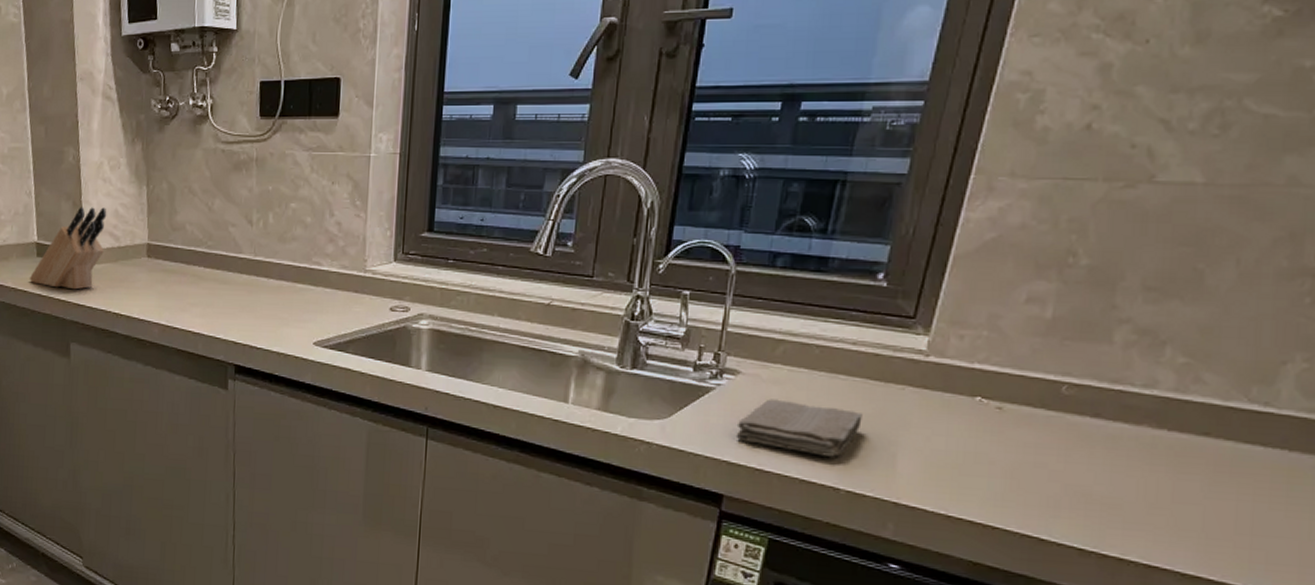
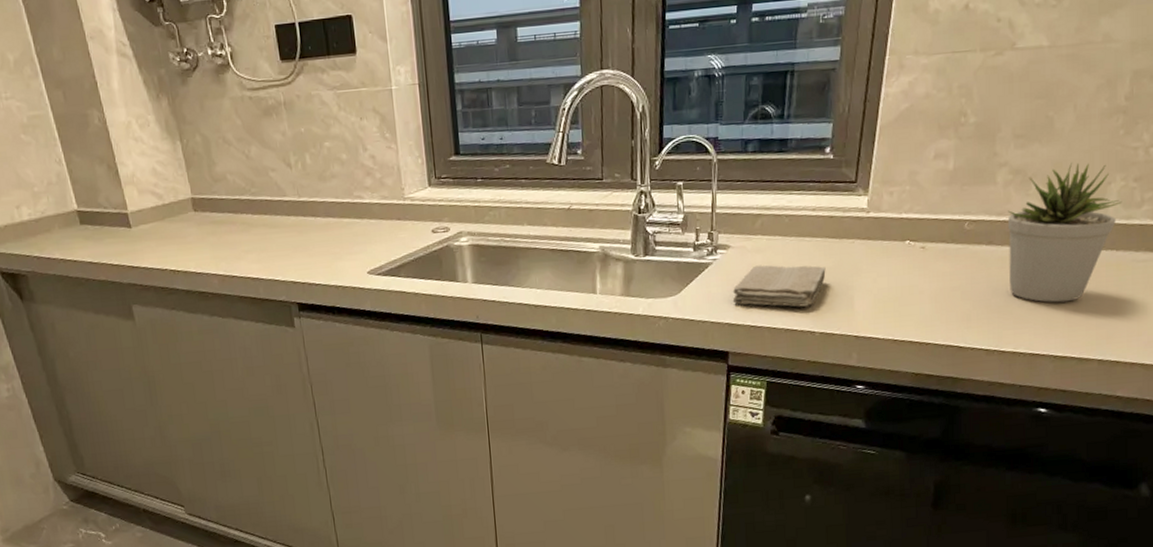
knife block: present [29,207,107,290] -> none [76,167,149,253]
potted plant: none [1121,331,1303,507] -> present [1008,162,1122,303]

